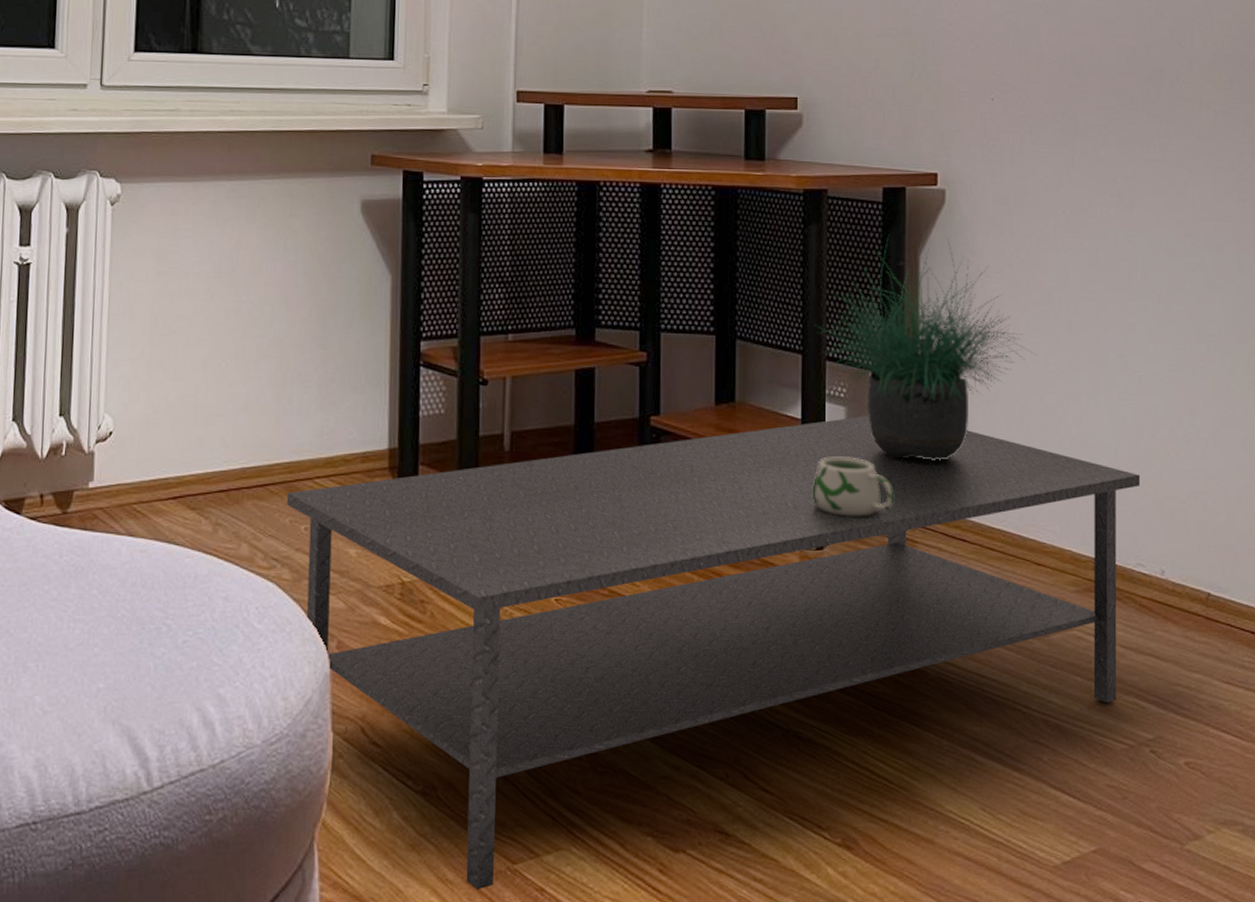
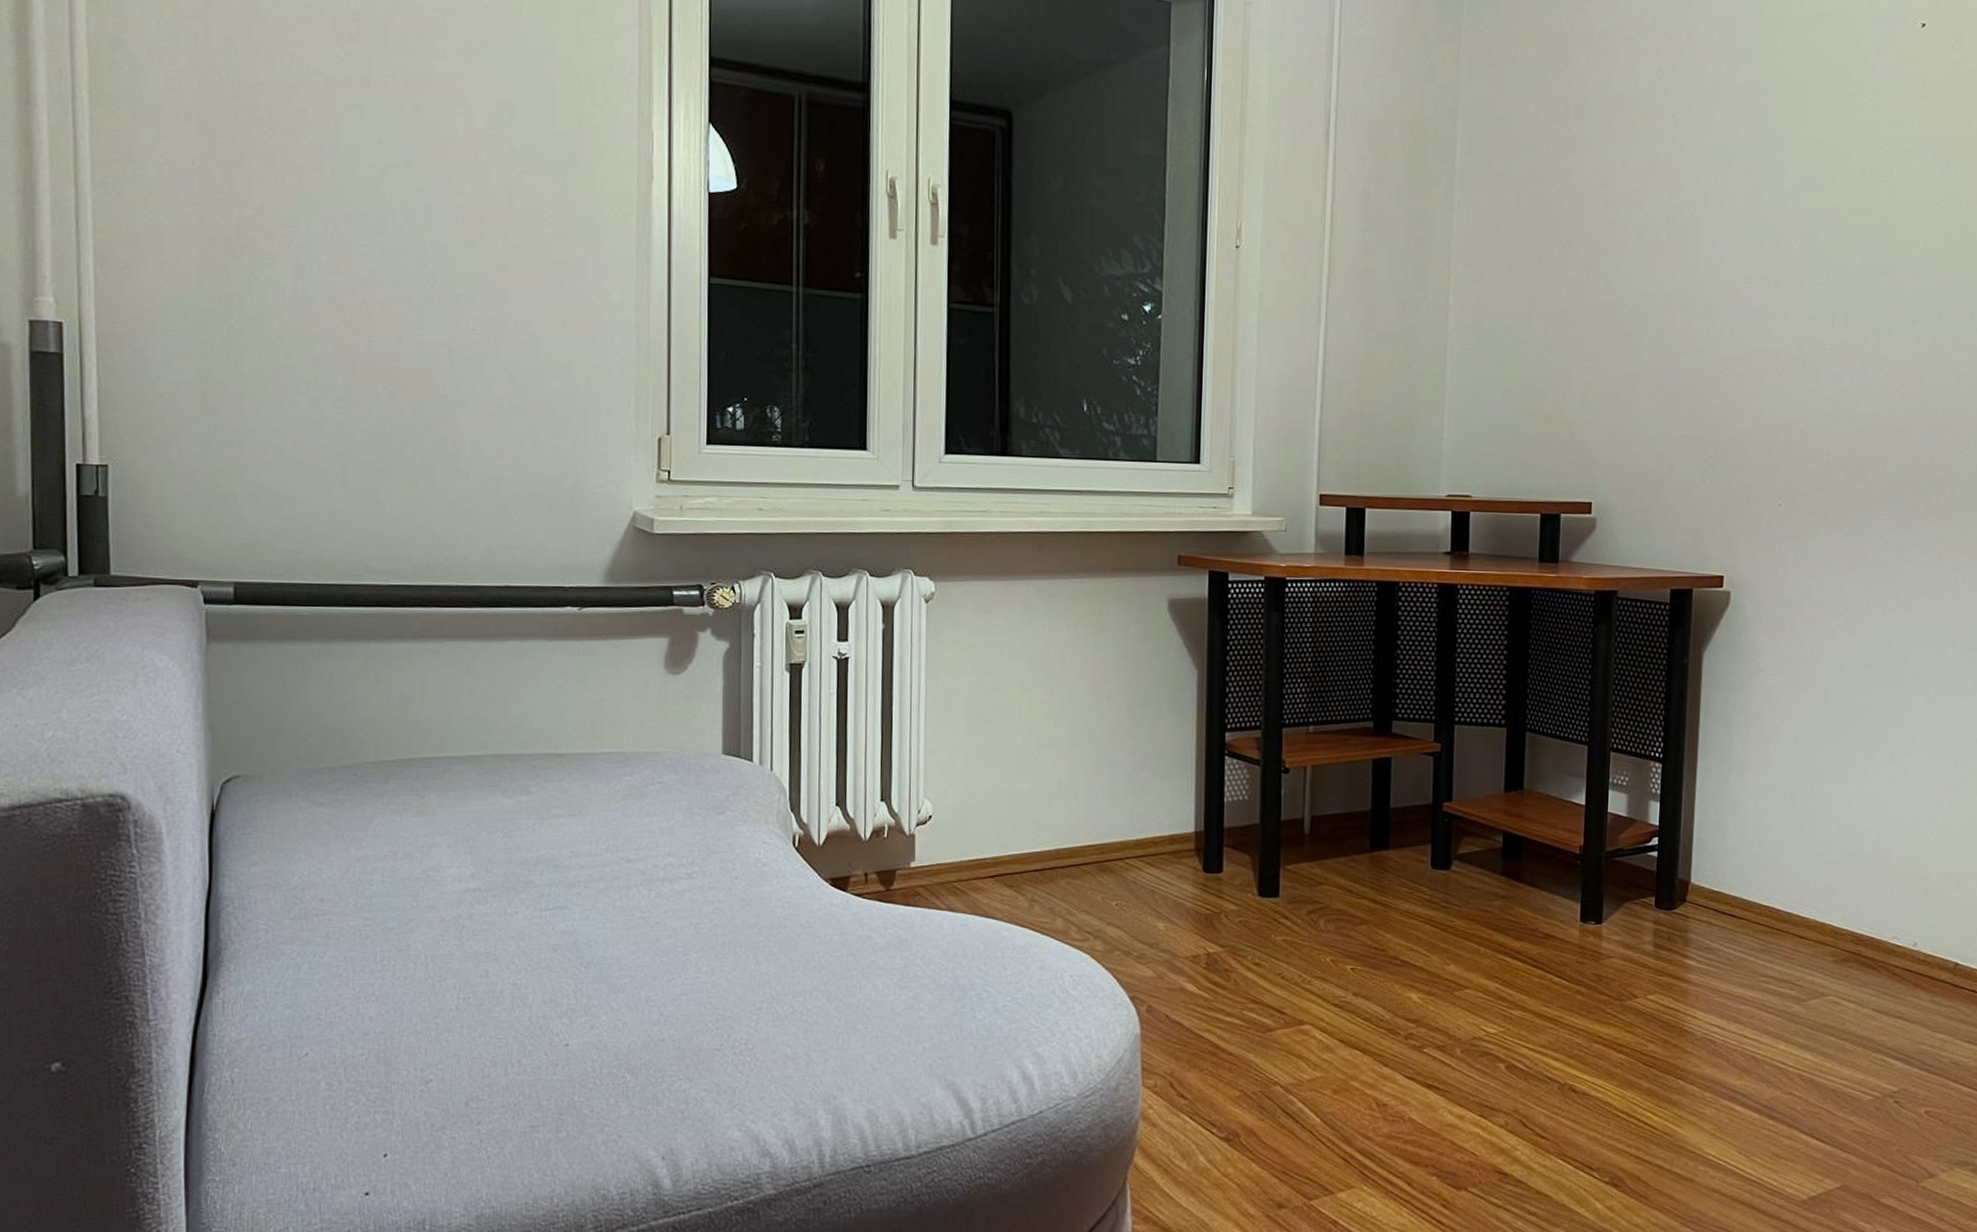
coffee table: present [287,415,1141,891] -> none [1099,802,1900,1223]
mug: present [813,456,895,516] -> none [1594,839,1670,893]
potted plant: present [815,235,1038,460] -> none [1601,634,1811,843]

